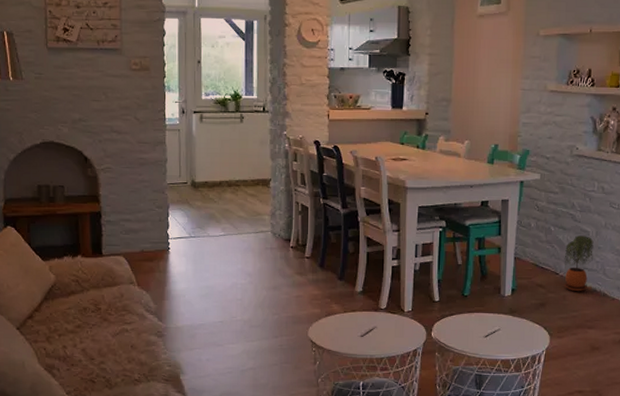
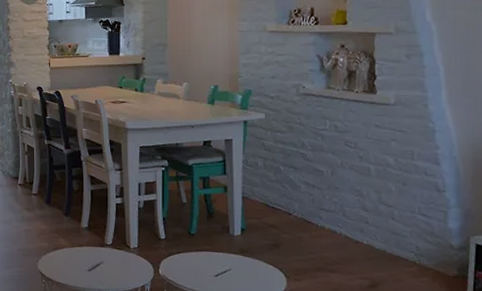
potted plant: present [564,235,594,291] -> none [297,175,330,233]

